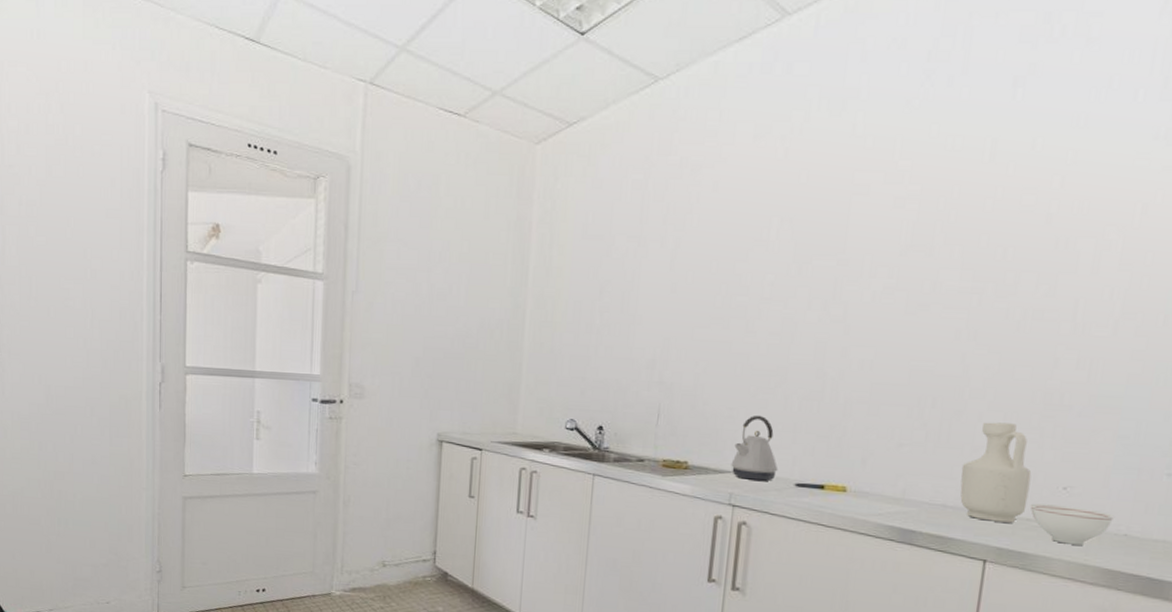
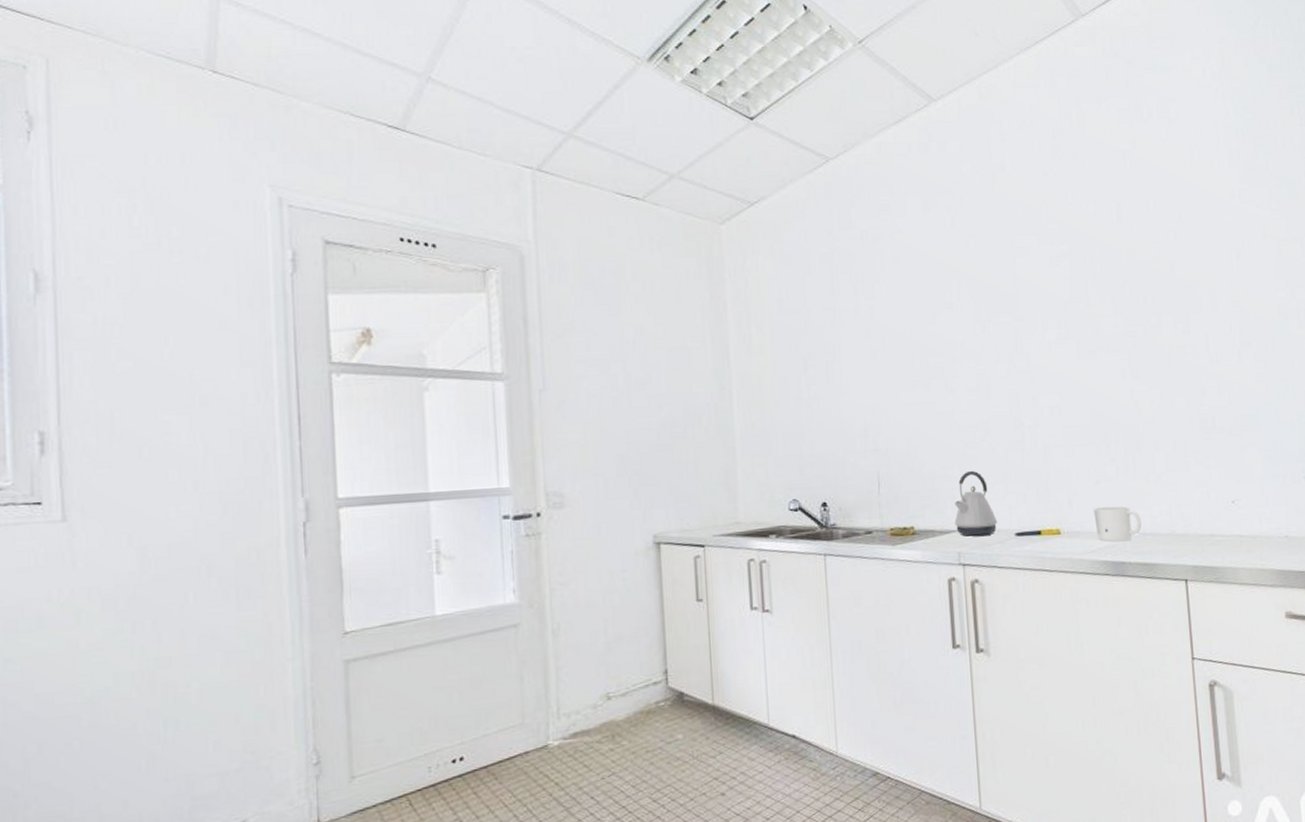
mug: none [888,471,945,511] -> present [1094,506,1142,542]
ceramic jug: present [960,422,1032,523] -> none [1150,449,1208,542]
bowl: present [1030,503,1115,545] -> none [1210,517,1276,553]

